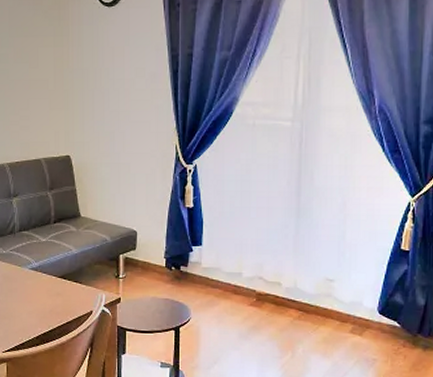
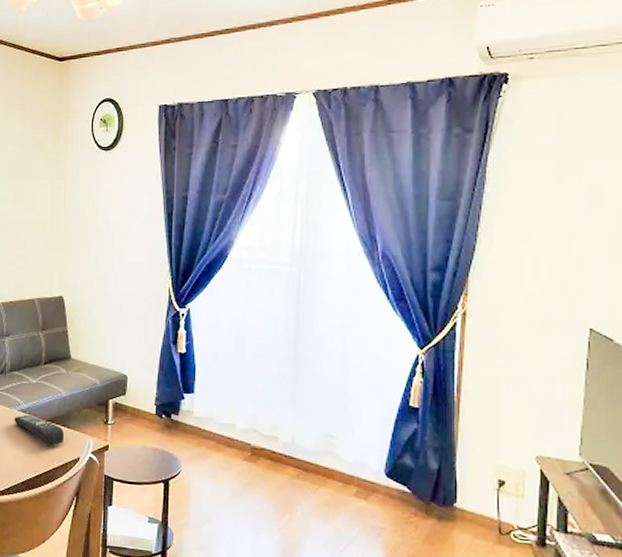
remote control: none [26,272,77,301] -> present [14,414,65,446]

